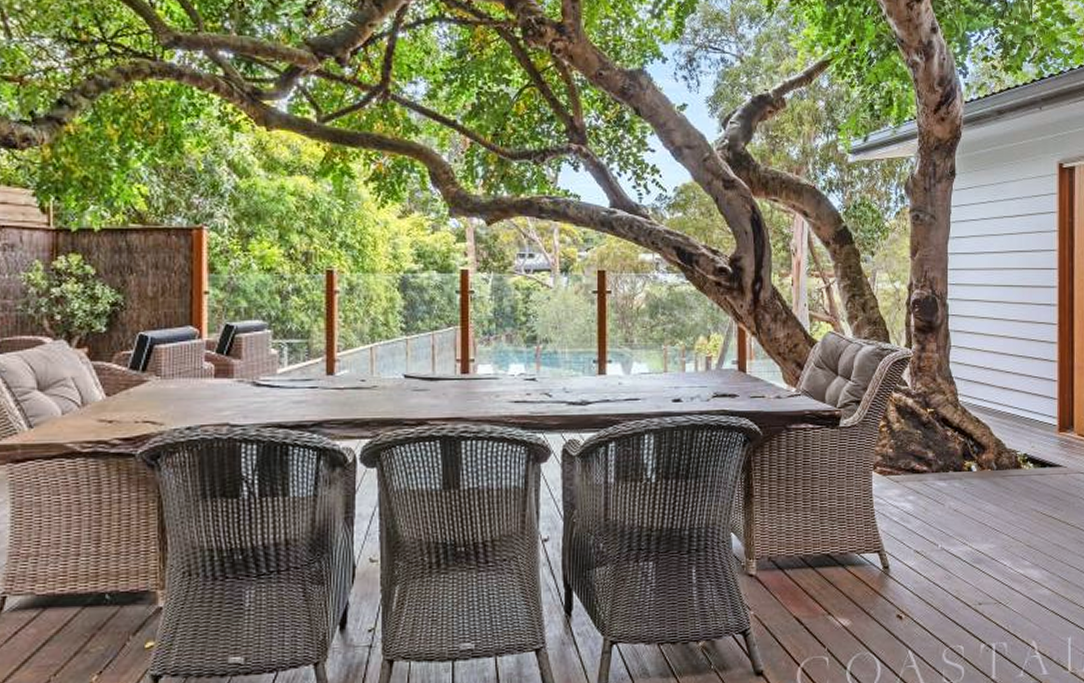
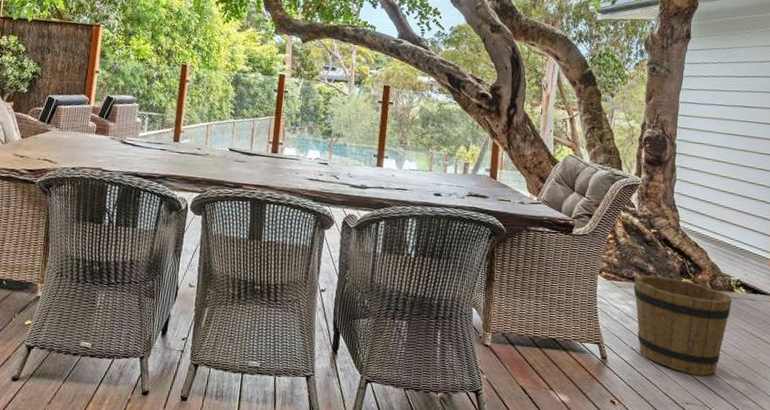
bucket: none [913,462,1019,570] -> present [633,275,732,376]

